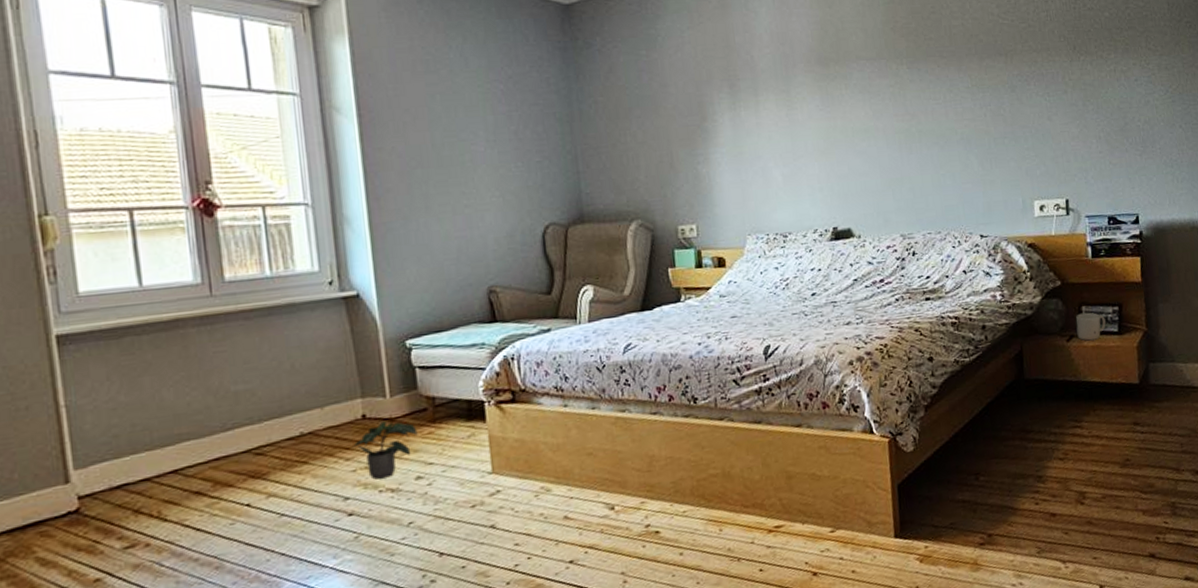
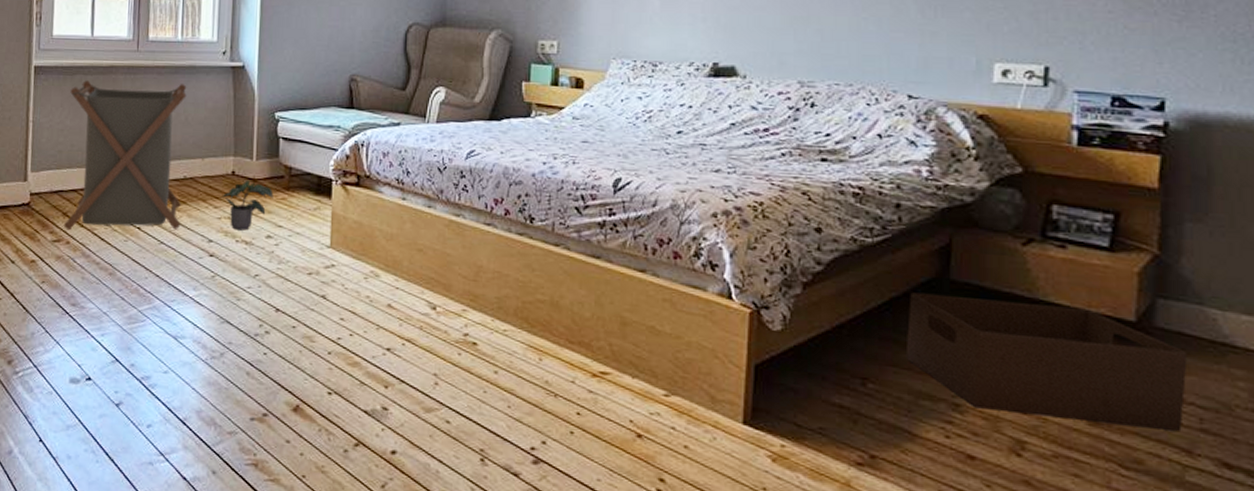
laundry basket: none [118,326,304,531] -> present [64,80,187,231]
storage basket: none [1000,381,1172,476] -> present [905,292,1188,431]
mug: present [1075,312,1106,341] -> none [1040,213,1089,251]

